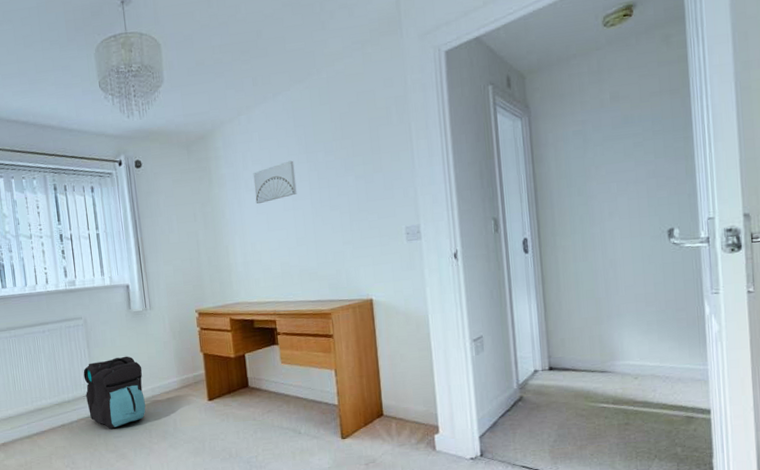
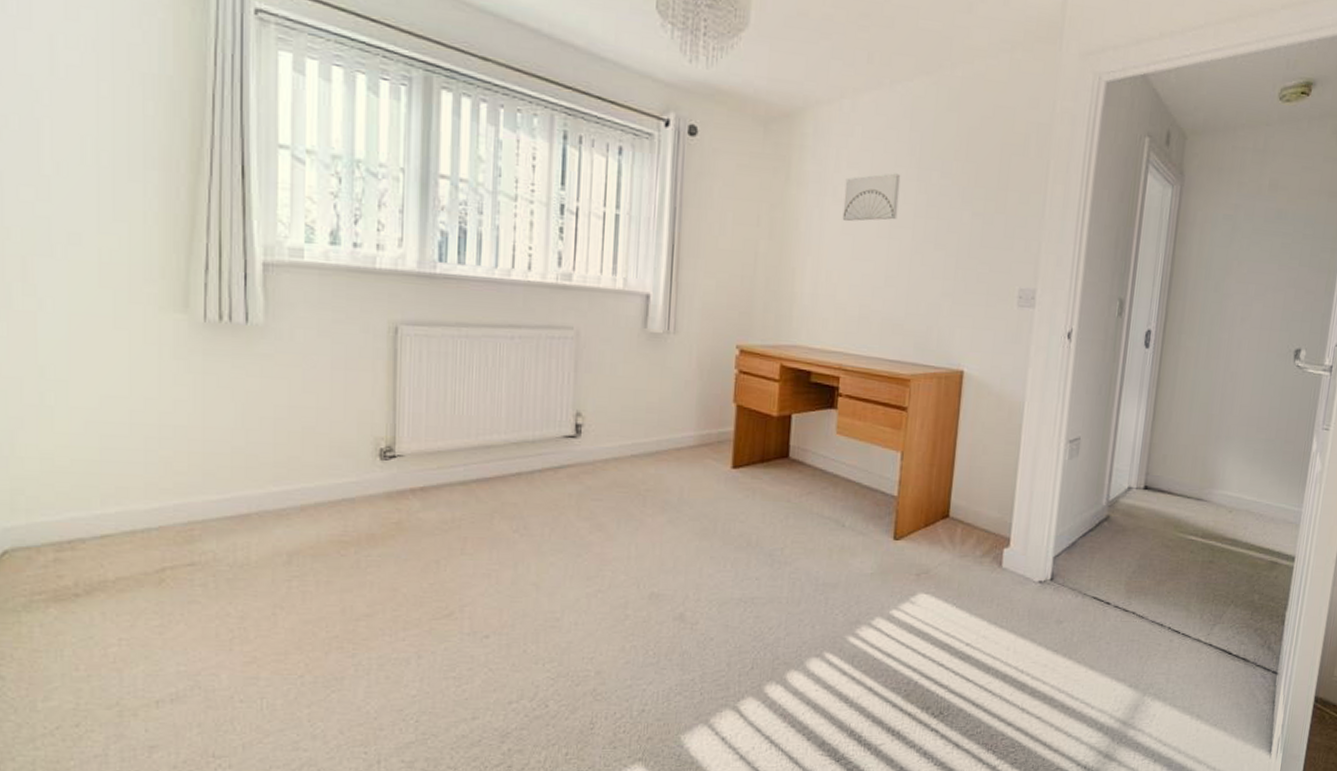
backpack: present [83,356,146,429] -> none [560,391,649,488]

